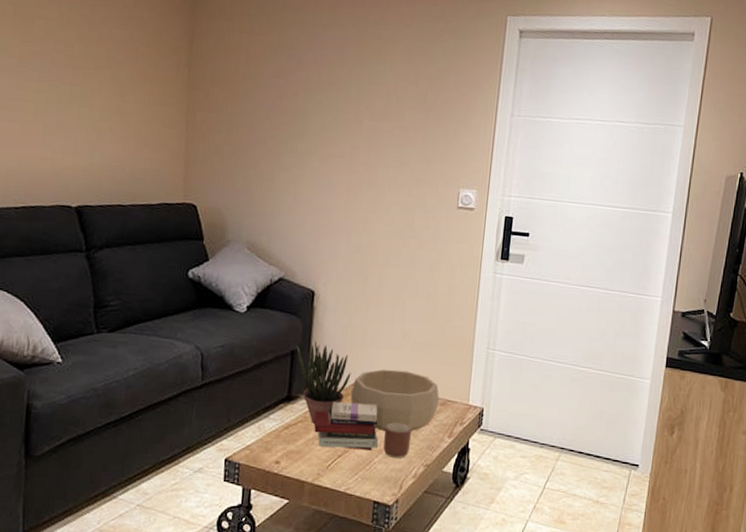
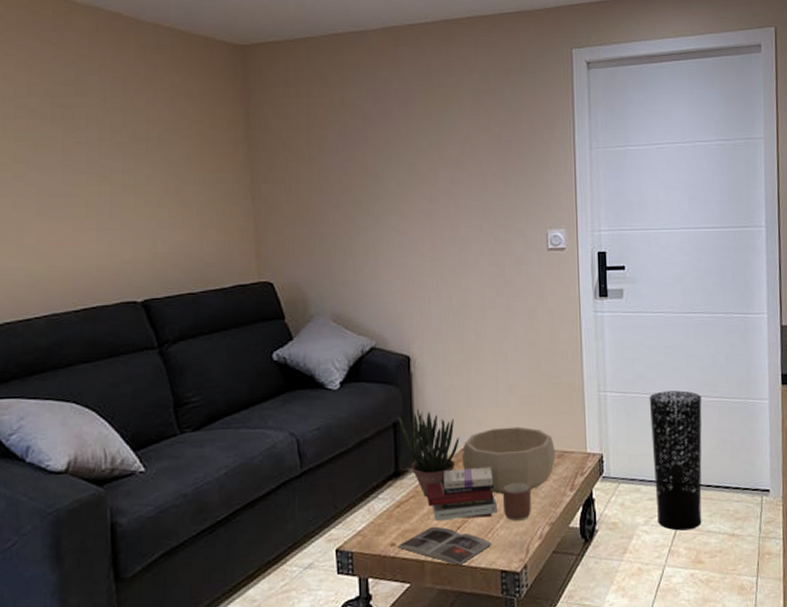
magazine: none [281,451,369,491] -> present [397,526,492,566]
umbrella stand: none [527,357,586,491] -> present [649,390,702,531]

